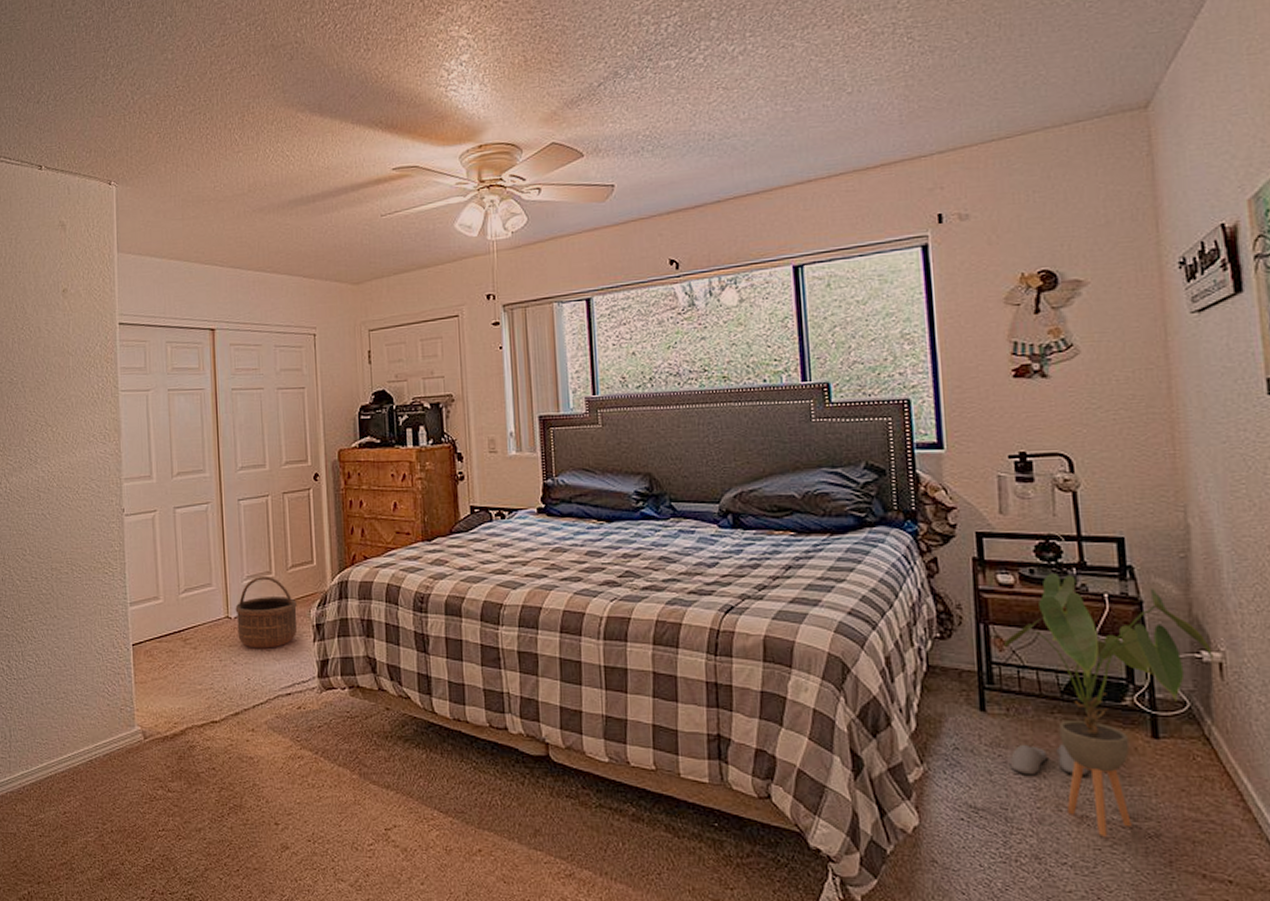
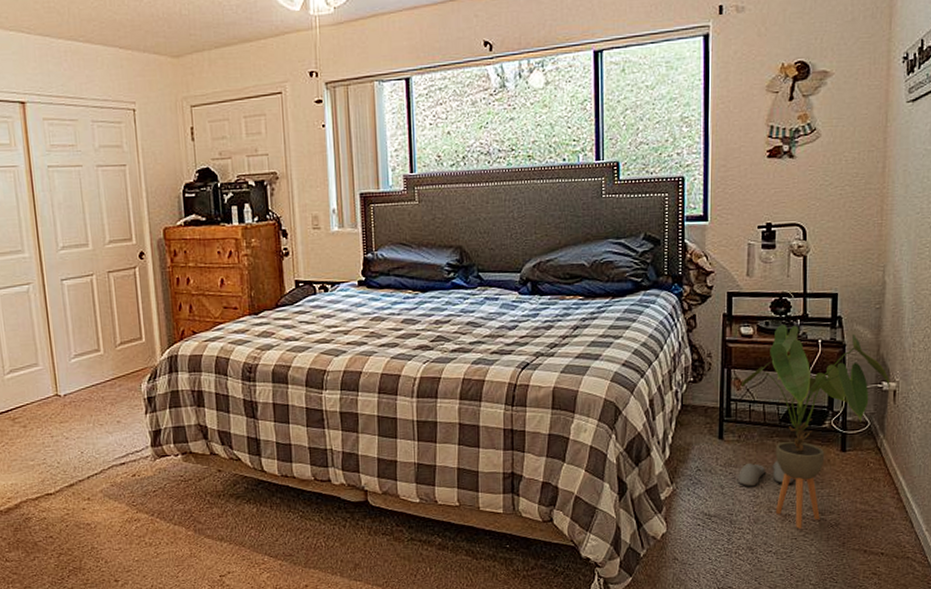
basket: present [235,575,298,648] -> none [64,353,129,423]

